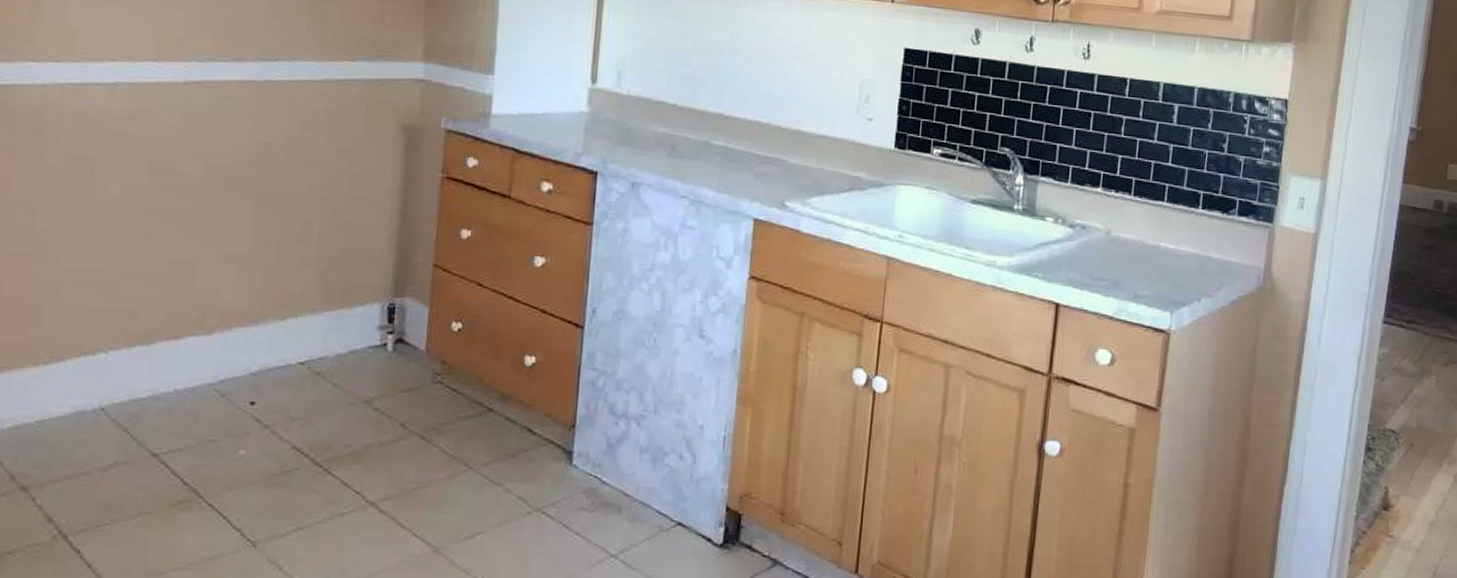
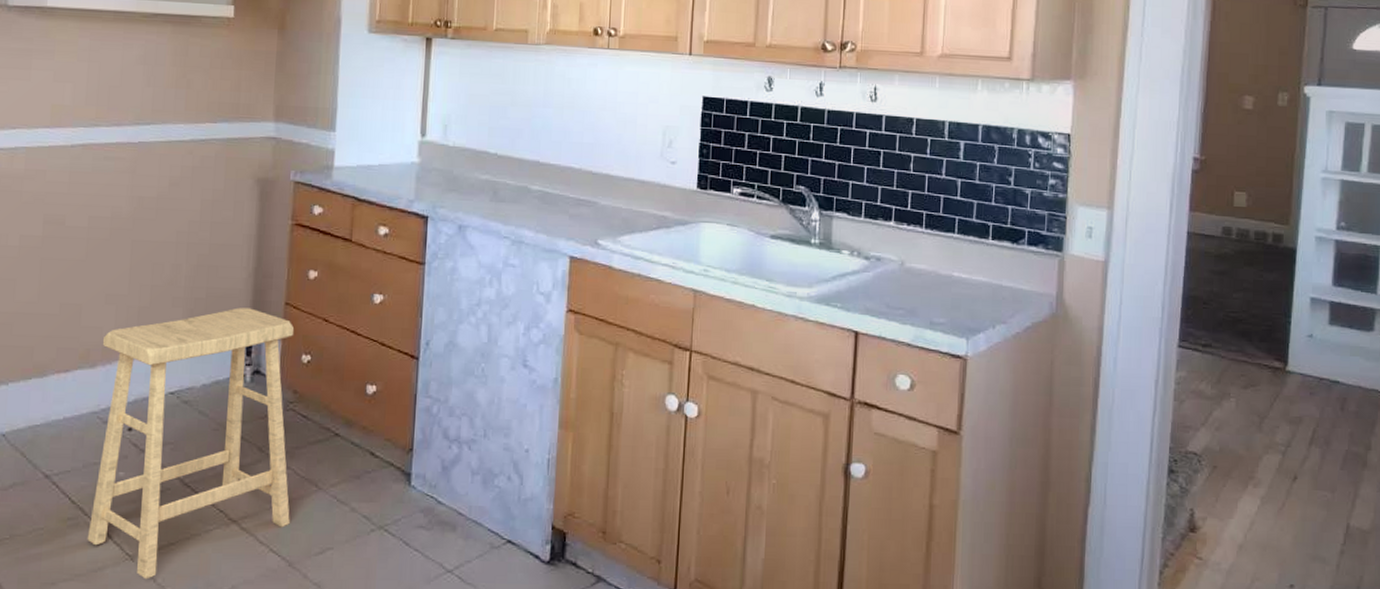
stool: none [202,269,444,568] -> present [87,307,295,580]

